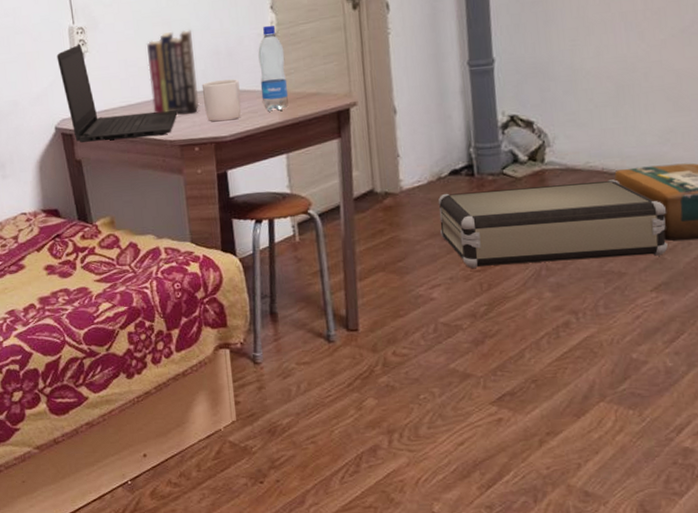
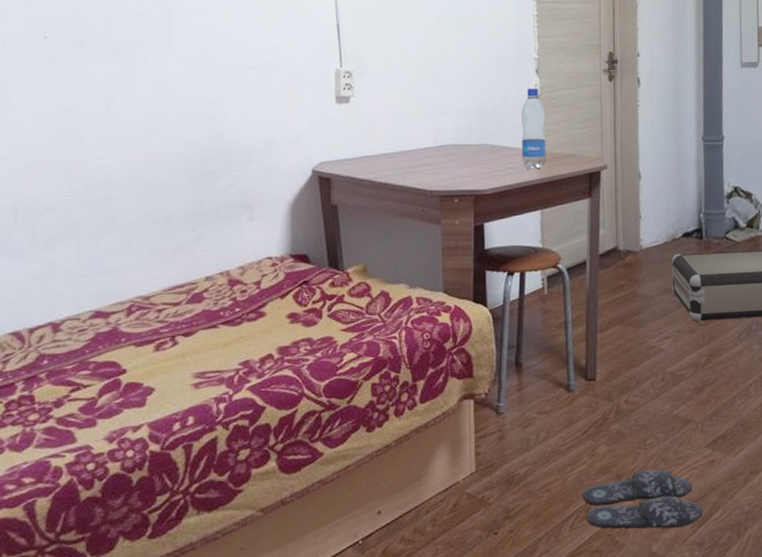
laptop: present [56,44,178,143] -> none [320,88,440,187]
books: present [147,30,200,115] -> none [414,85,462,166]
mug: present [201,79,242,122] -> none [465,135,502,175]
slippers: none [351,426,491,489] -> present [582,469,703,529]

